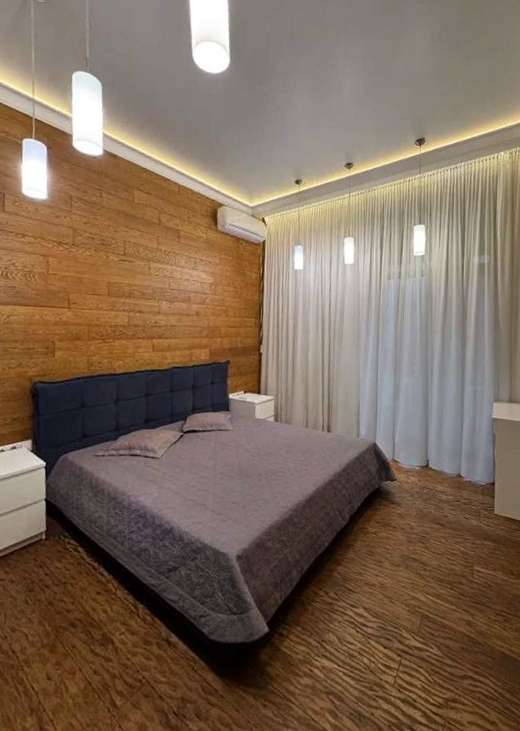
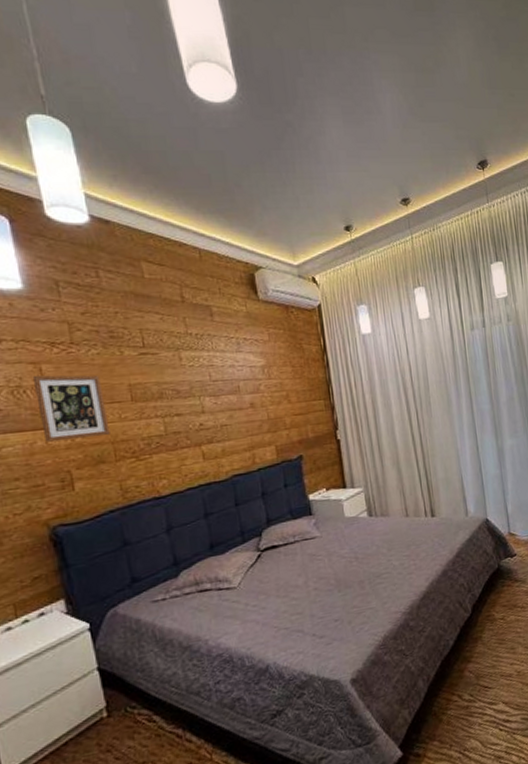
picture frame: none [41,265,89,319] -> present [32,375,110,442]

